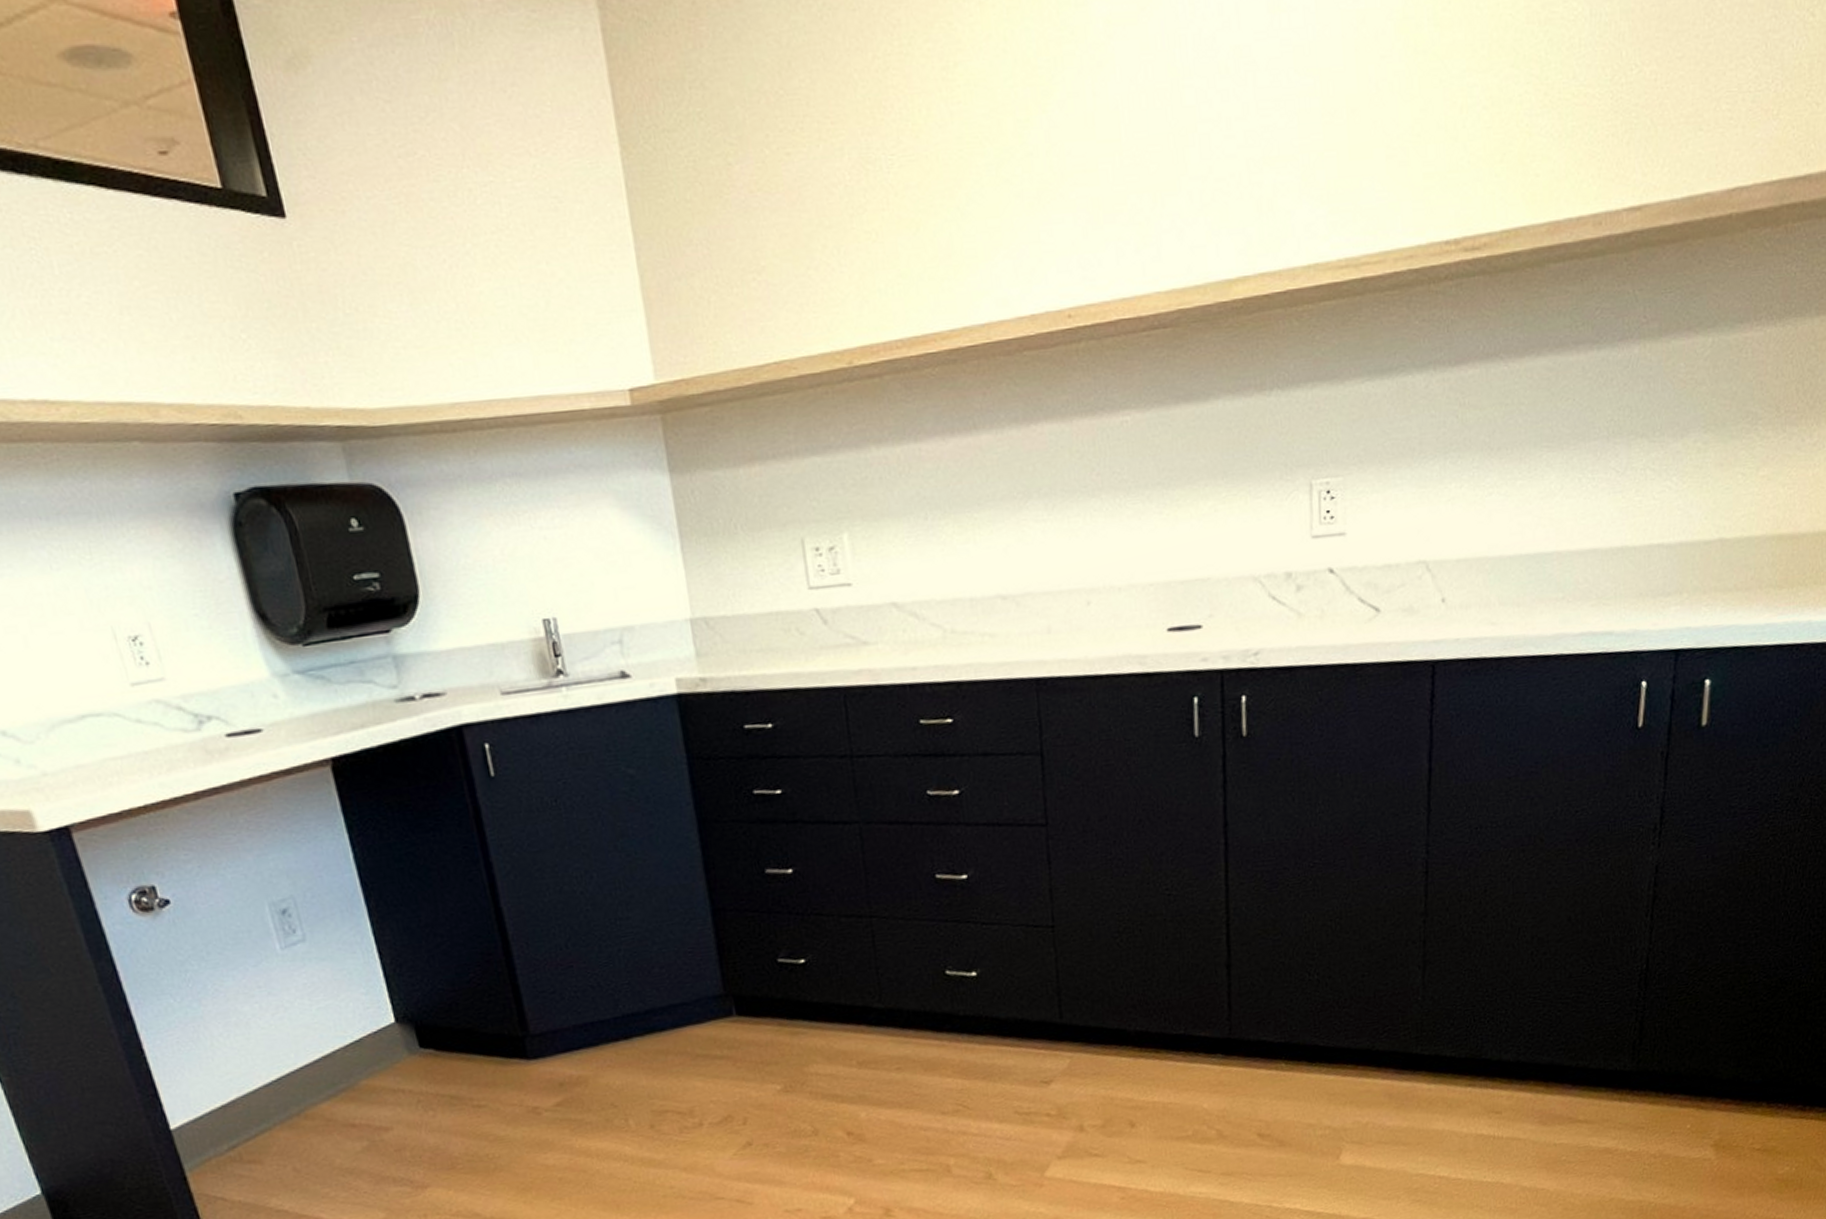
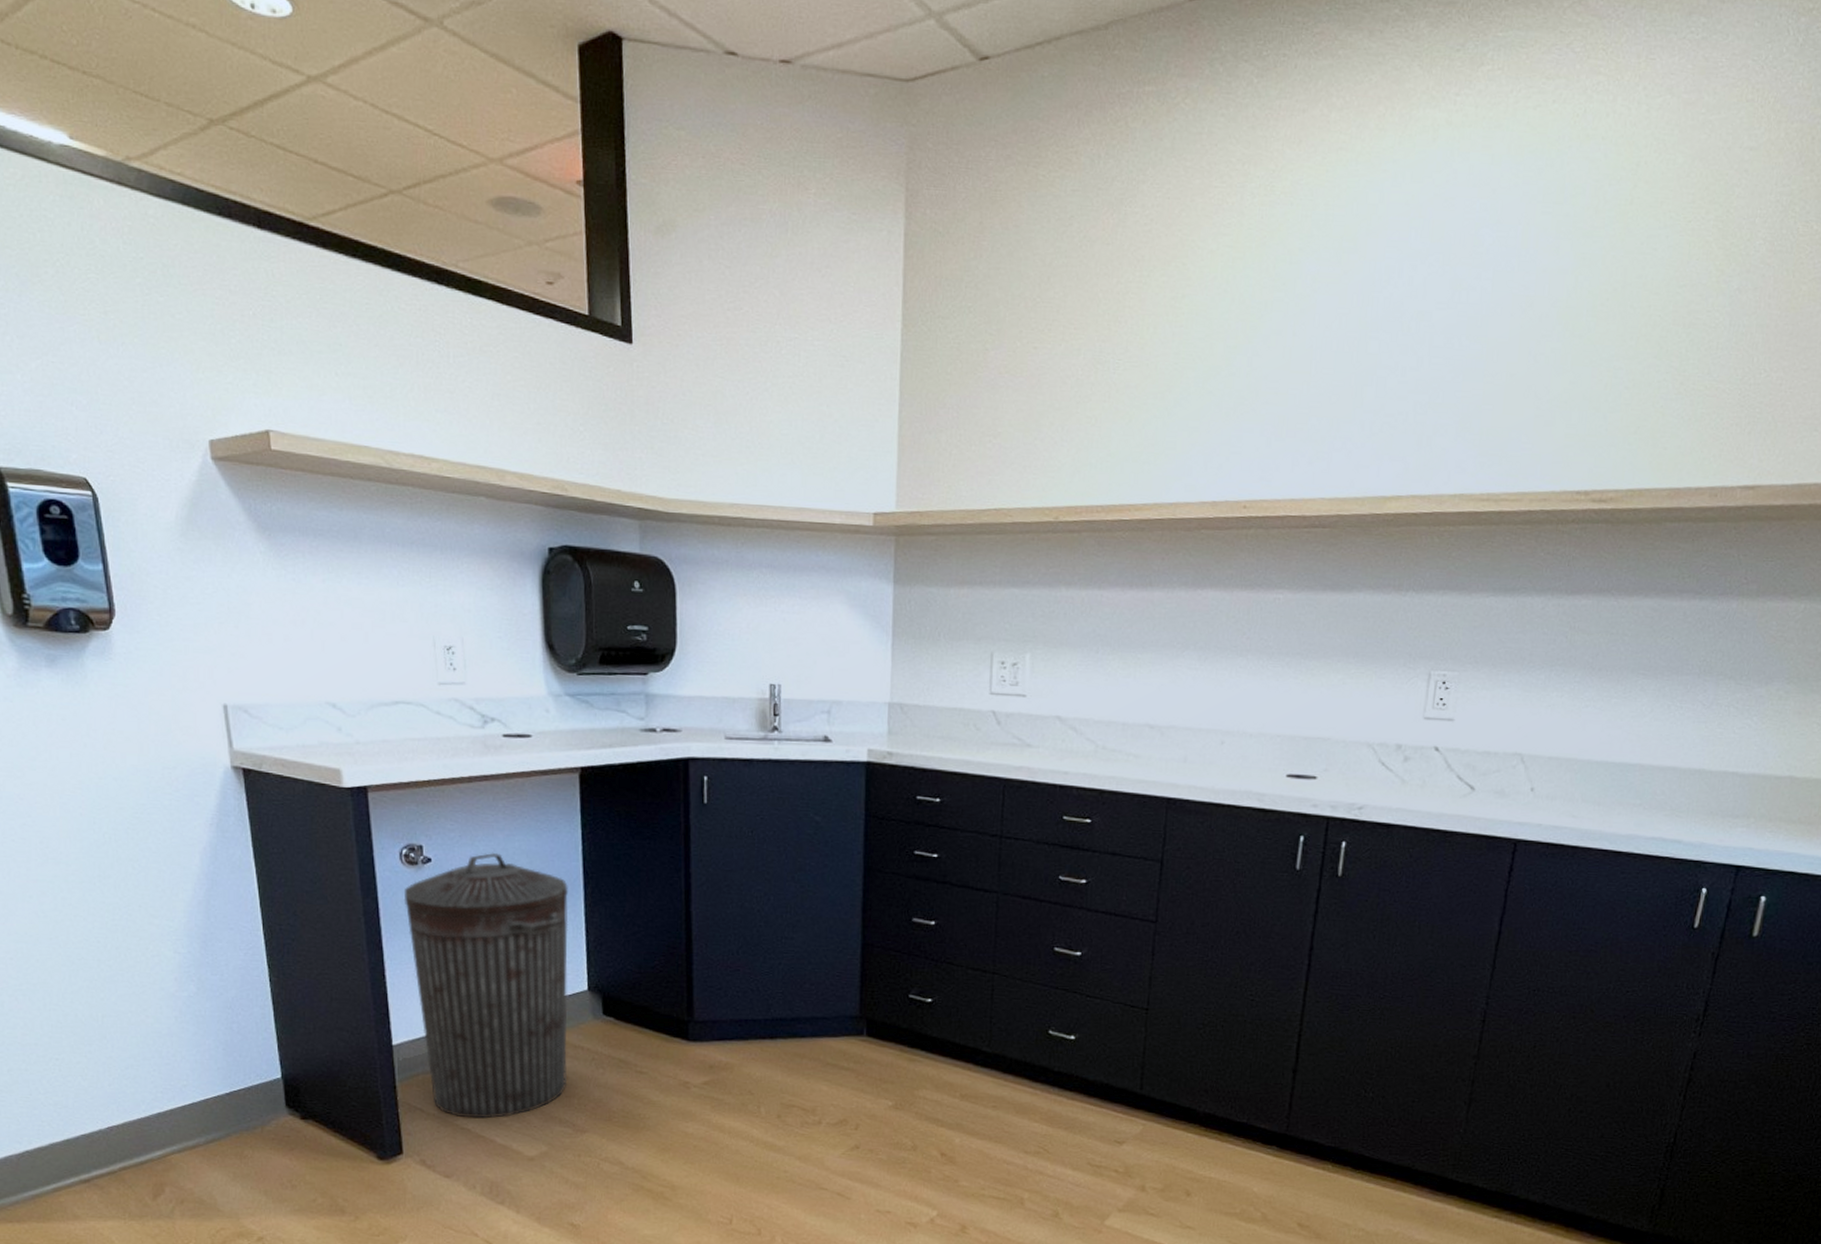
trash can: none [143,878,394,1199] -> present [403,852,569,1119]

